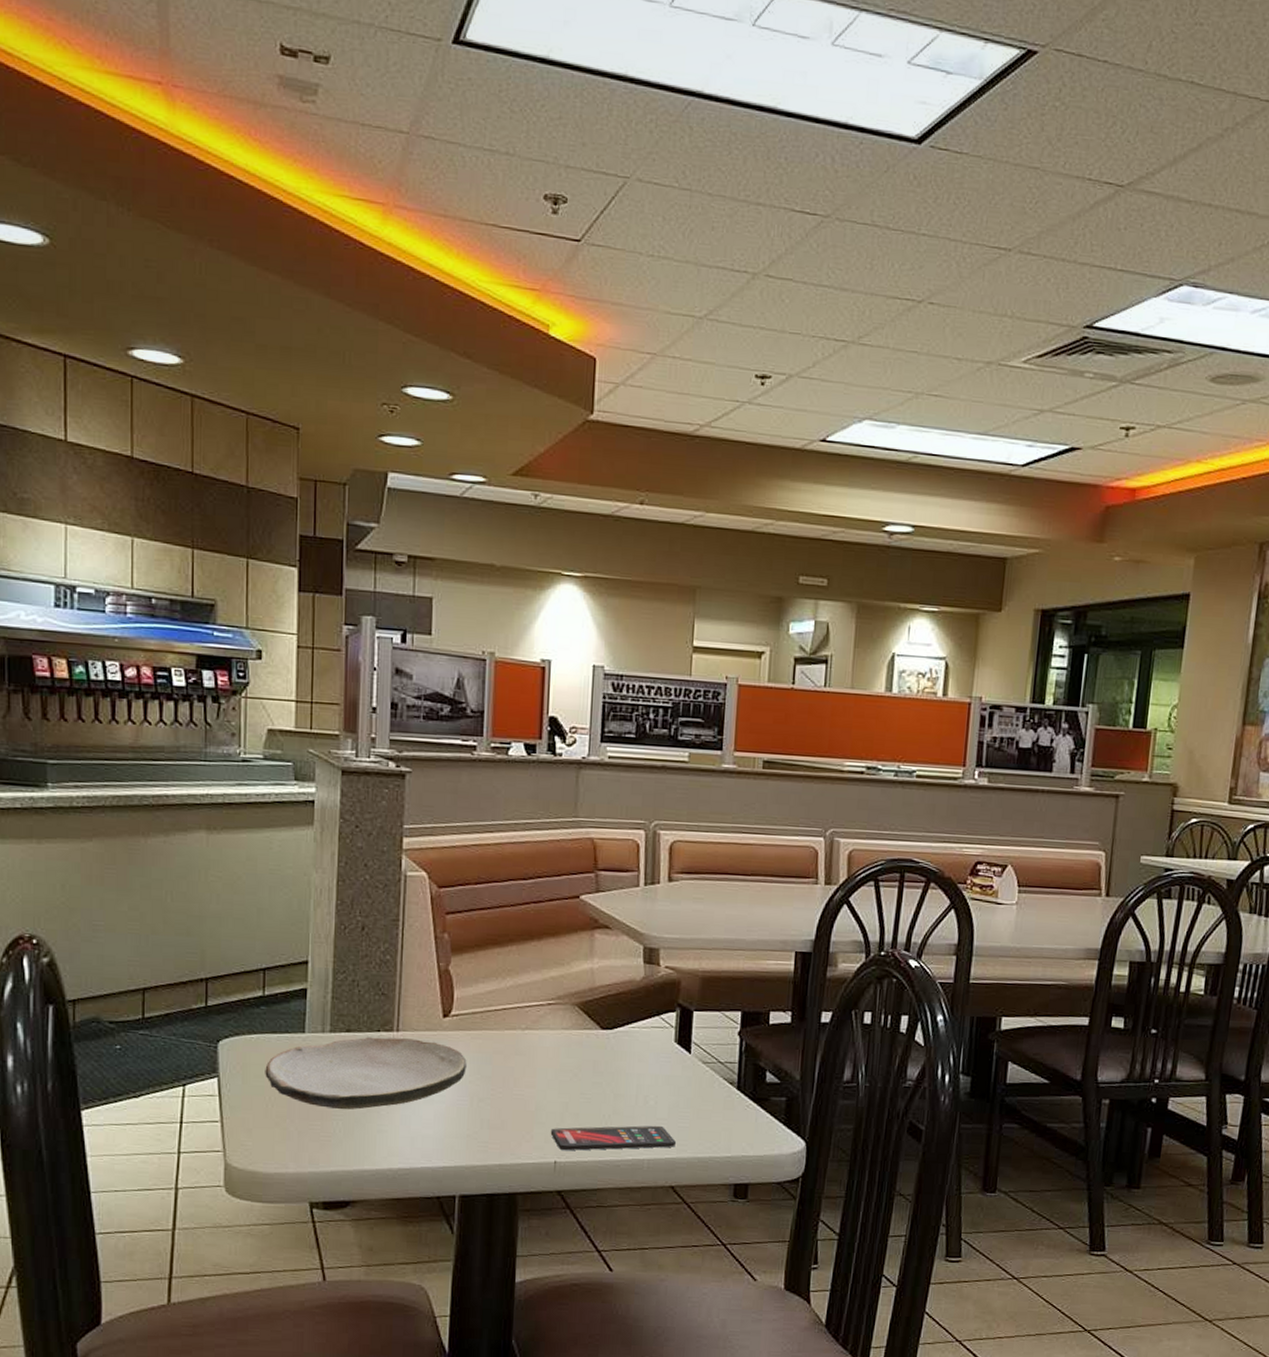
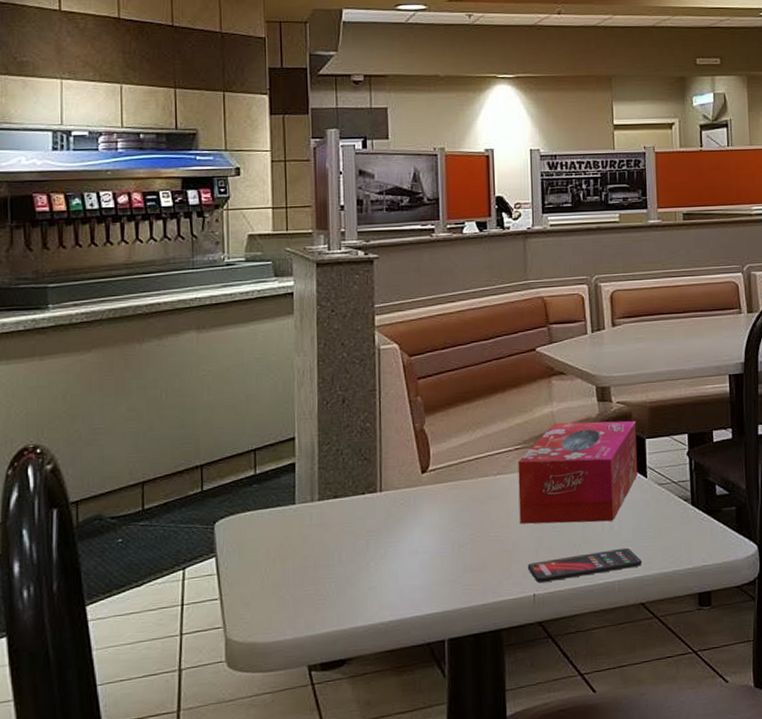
plate: present [265,1036,467,1110] -> none [259,497,446,573]
tissue box: none [546,981,685,1095] -> present [518,421,637,524]

